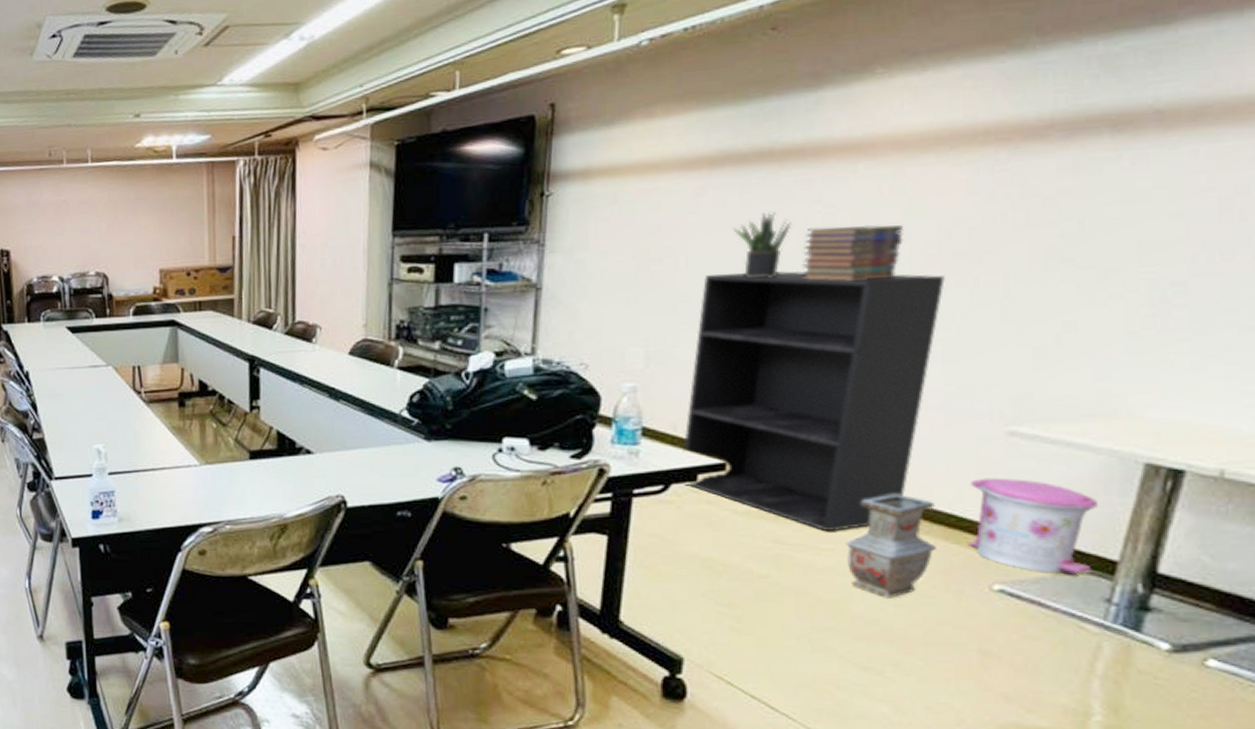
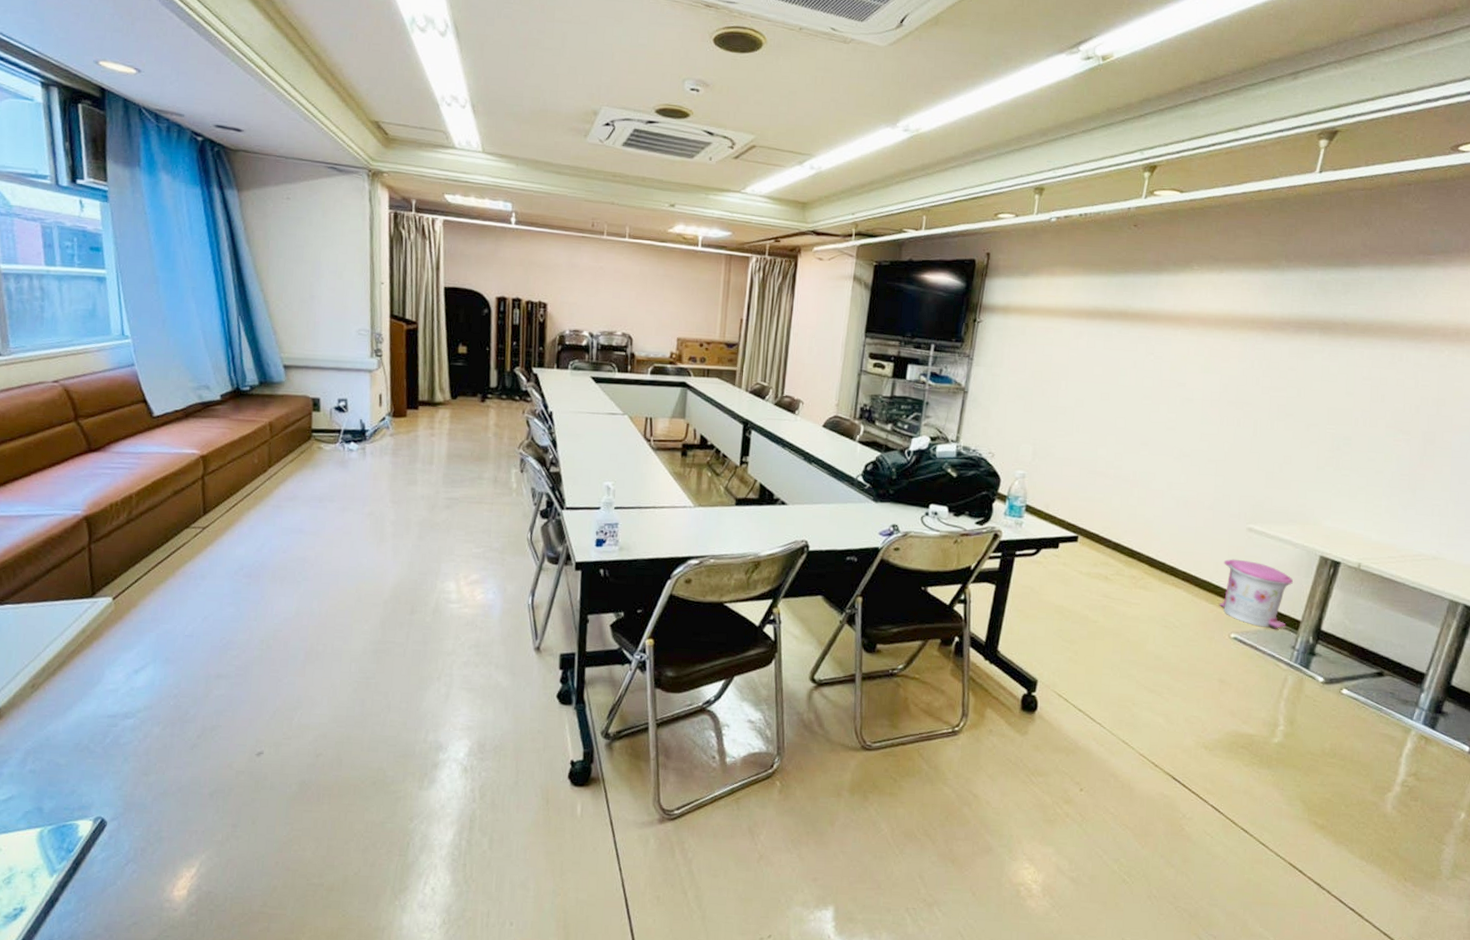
bookshelf: present [683,270,945,532] -> none [1051,397,1221,591]
potted plant: present [732,211,792,278] -> none [1097,356,1134,404]
book stack: present [802,224,905,281] -> none [1137,371,1201,414]
vase: present [847,493,936,598] -> none [1147,566,1202,641]

